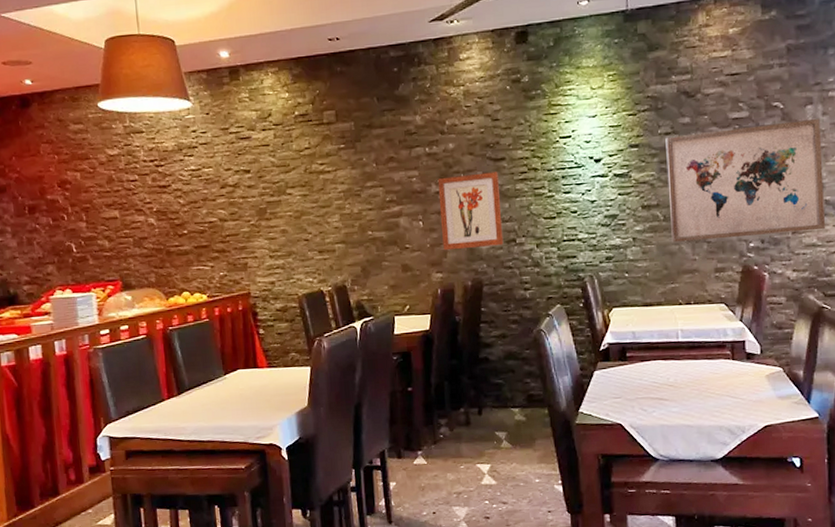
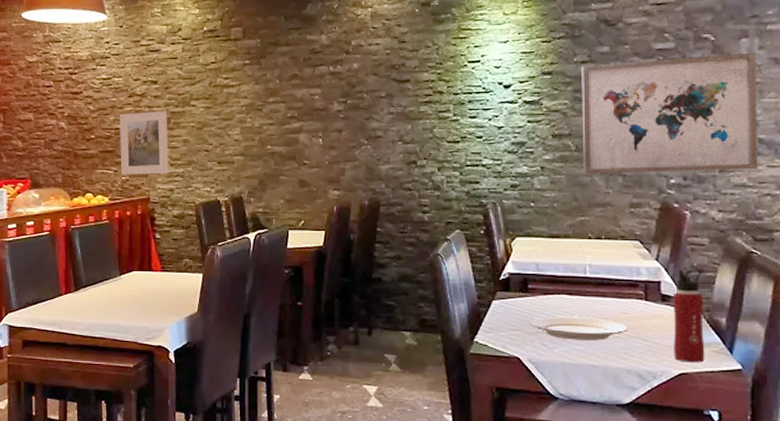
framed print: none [212,201,269,271] -> present [119,111,169,175]
wall art: present [437,172,504,251] -> none [340,93,404,169]
plate: none [628,380,718,403] -> present [529,317,628,341]
water bottle: none [756,326,787,415] -> present [672,269,705,363]

